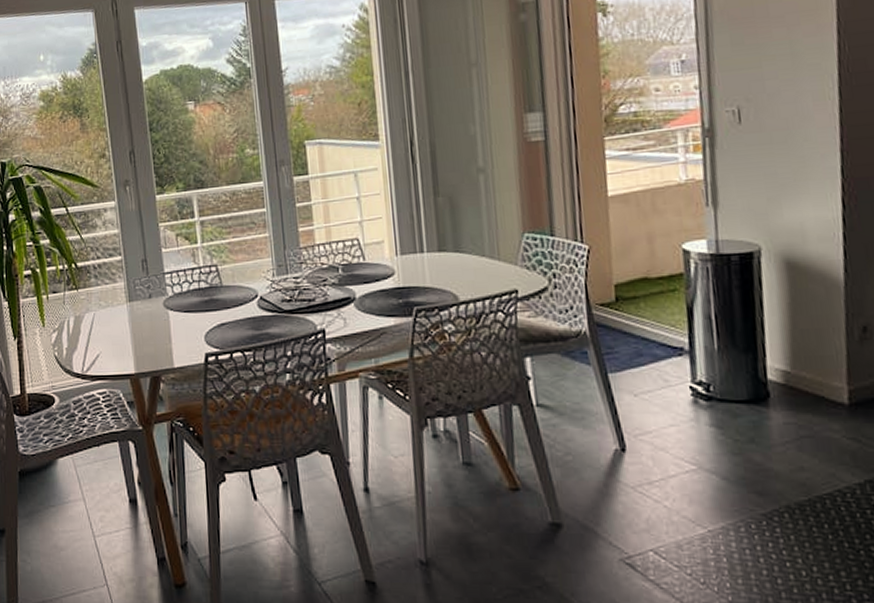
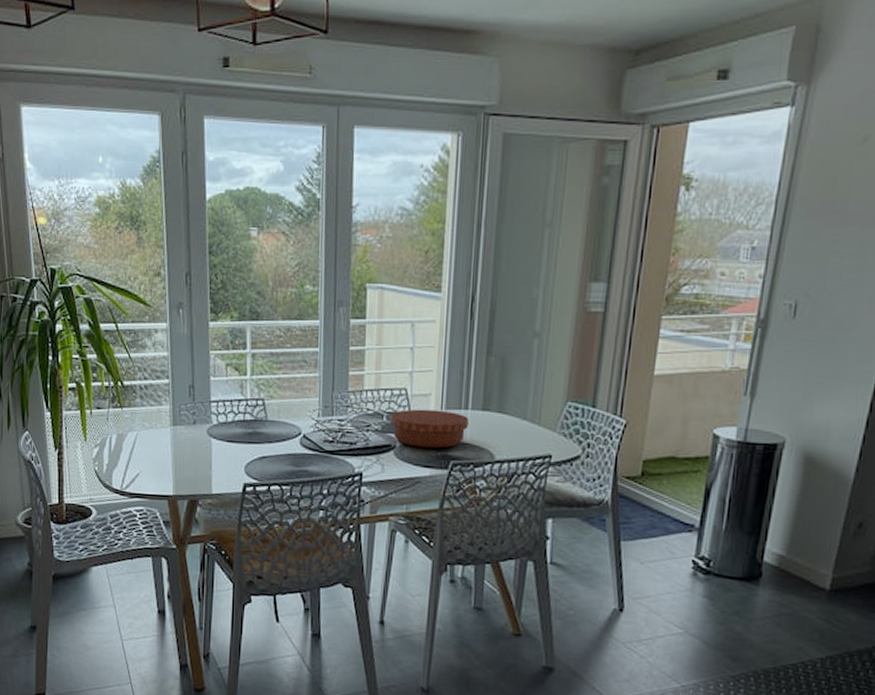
bowl: none [346,256,427,297] -> present [390,409,469,448]

